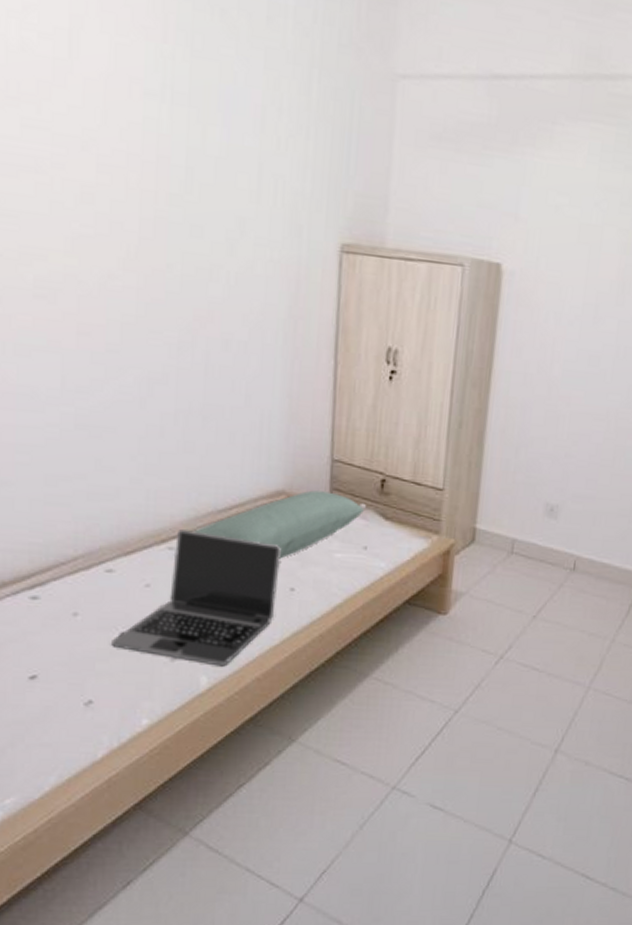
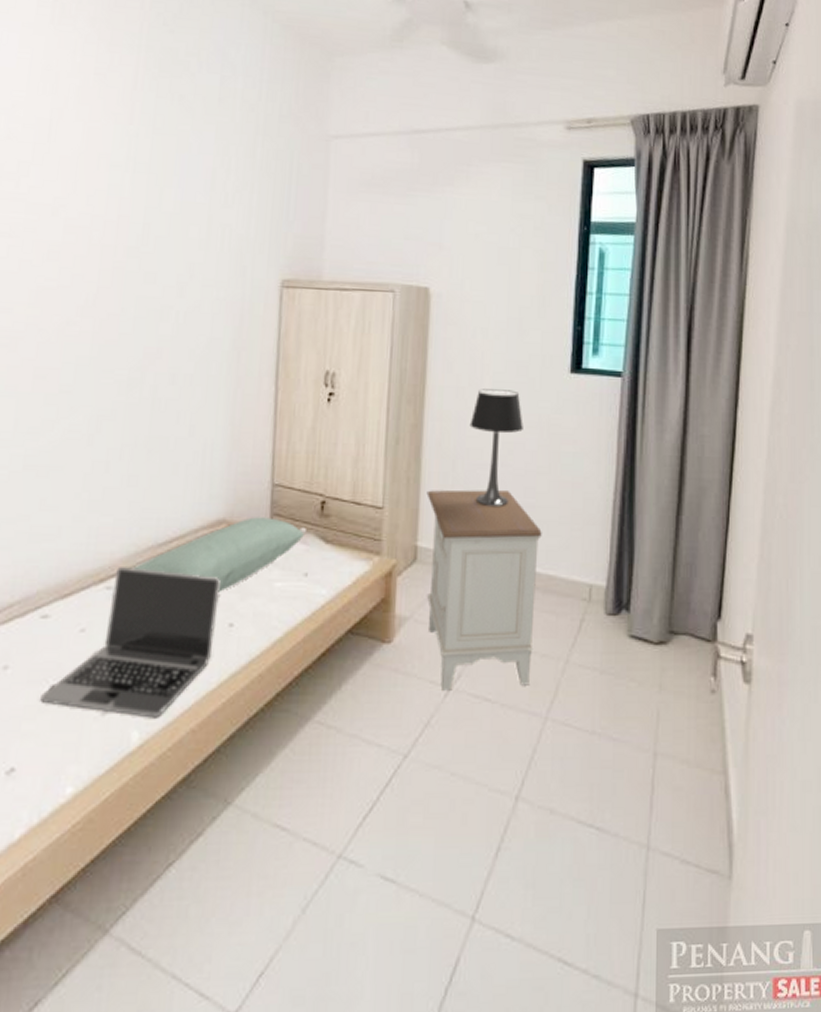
nightstand: none [483,475,600,659] -> present [426,489,542,691]
table lamp: none [535,377,591,497] -> present [469,389,523,508]

